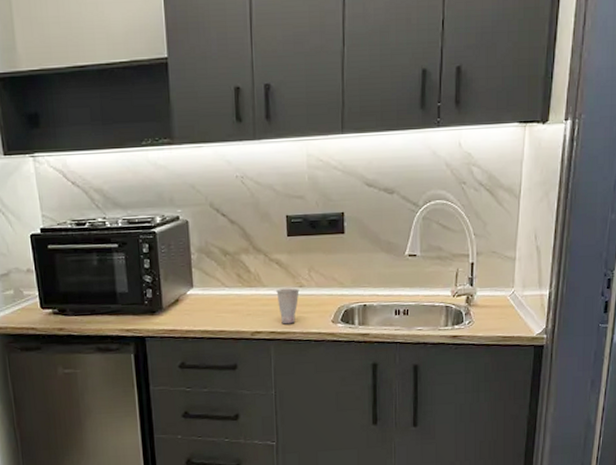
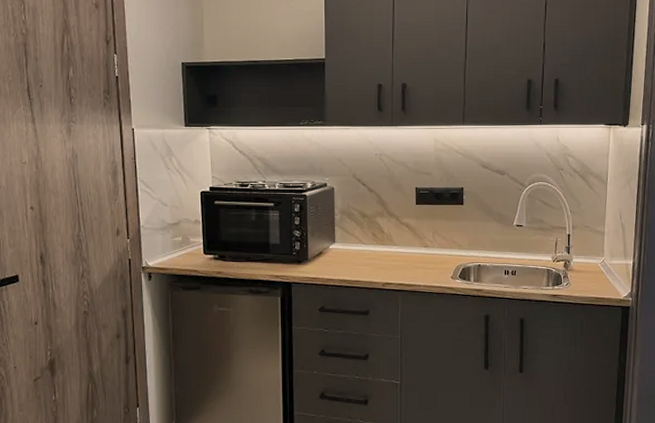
cup: present [276,288,300,325] -> none [405,247,425,278]

